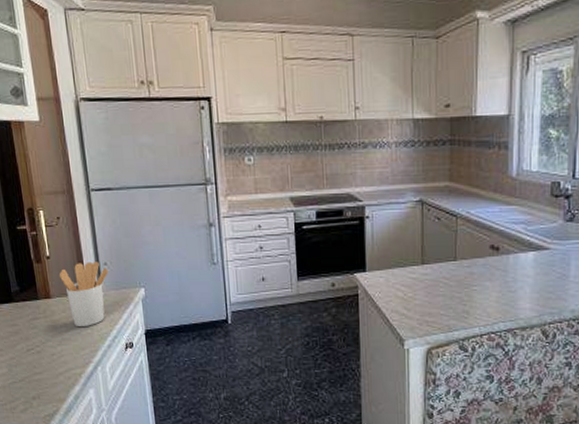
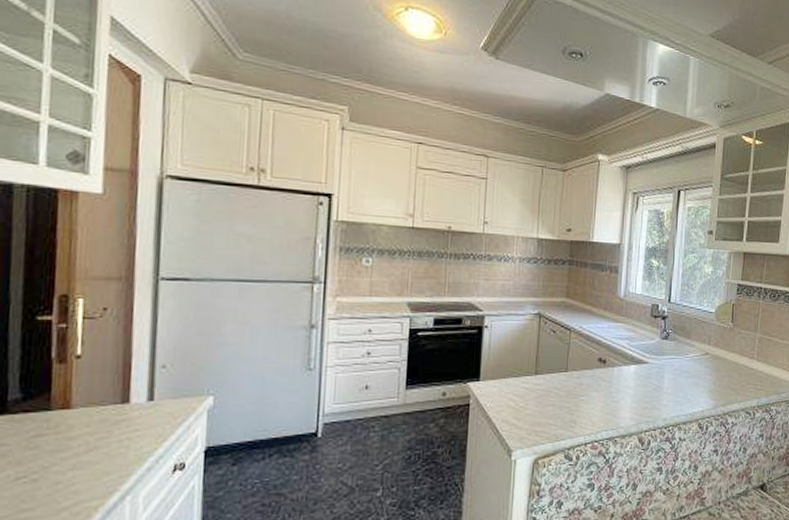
utensil holder: present [59,261,109,326] -> none [92,363,167,444]

